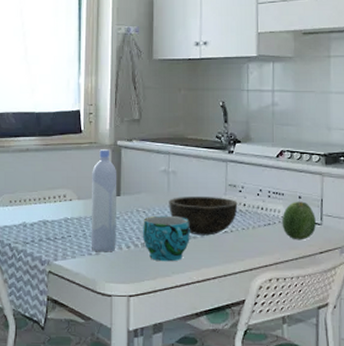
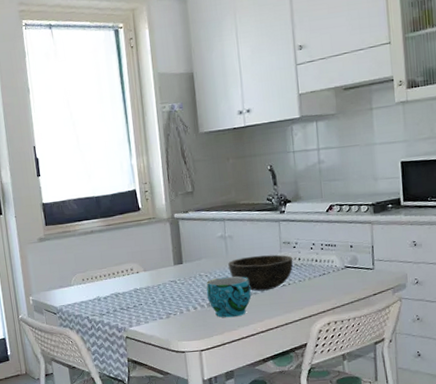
bottle: present [91,149,117,252] -> none [154,223,184,316]
fruit: present [282,201,316,240] -> none [335,250,368,286]

